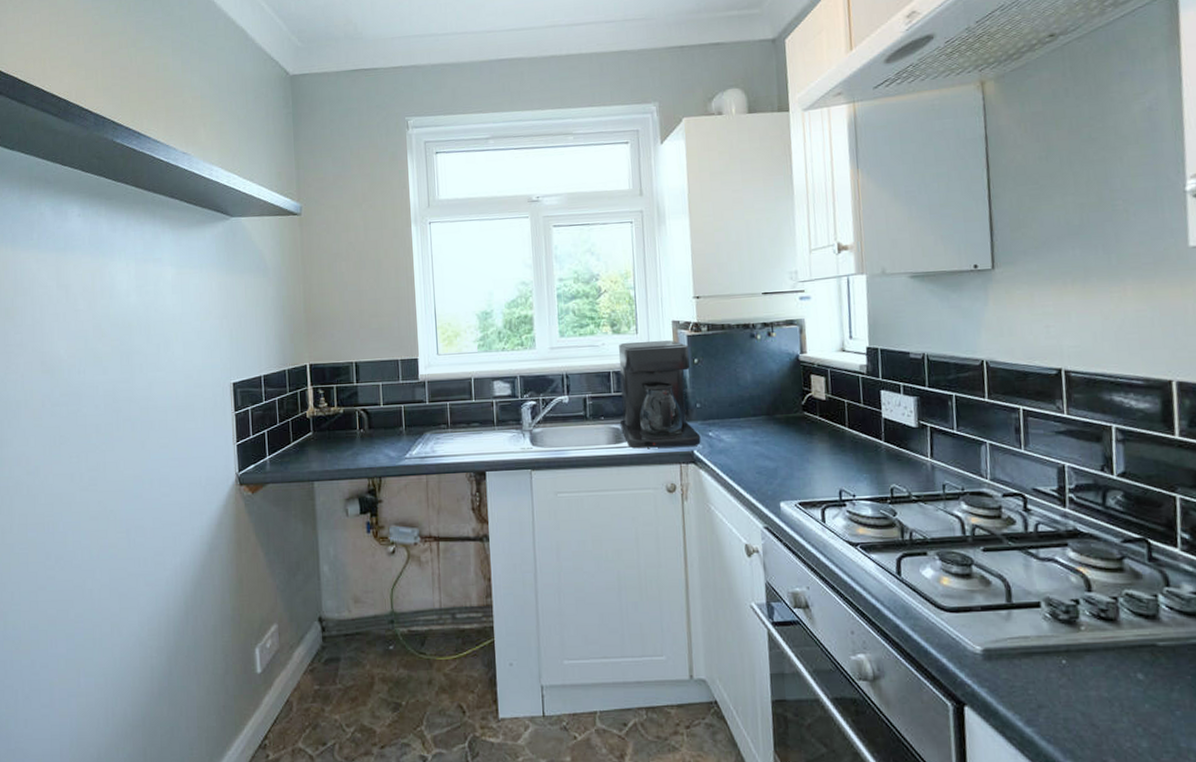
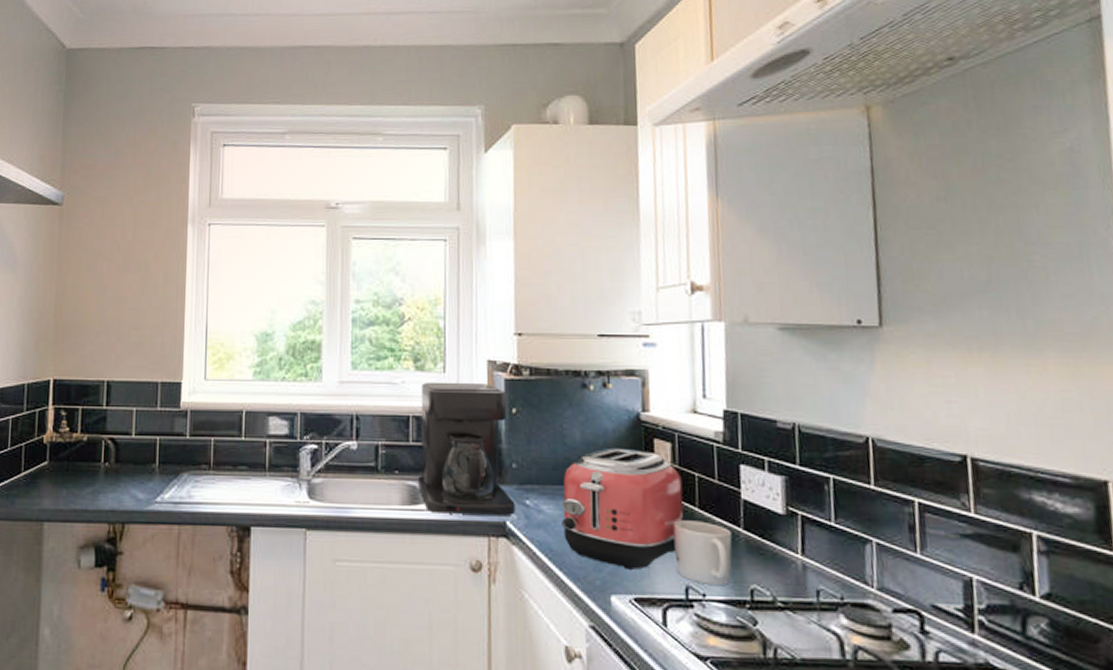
toaster: none [738,384,837,481] -> present [561,447,684,570]
mug: none [828,437,876,488] -> present [673,520,733,587]

